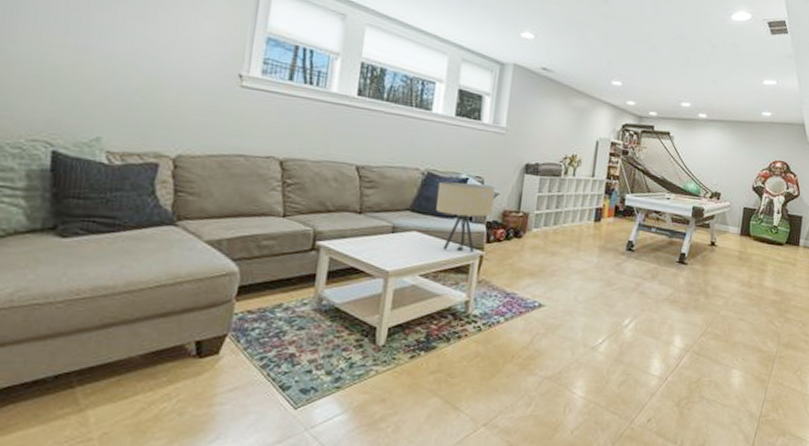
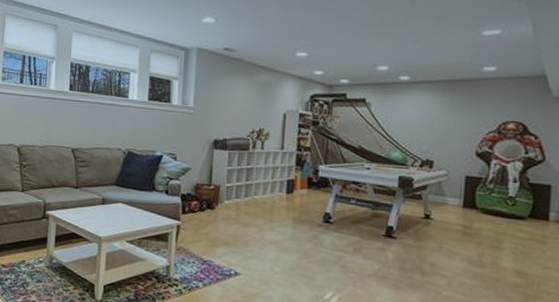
table lamp: present [436,181,495,252] -> none [136,159,187,222]

